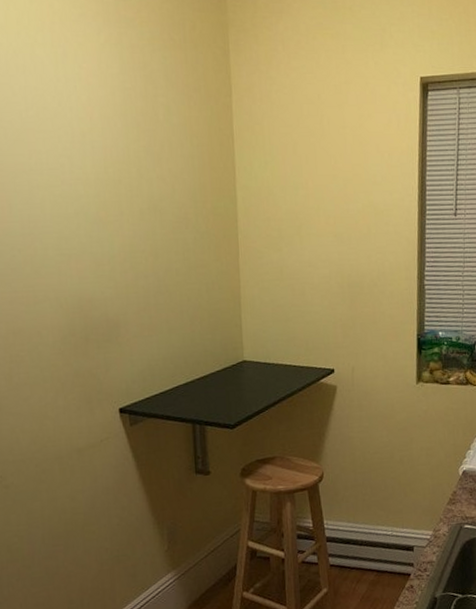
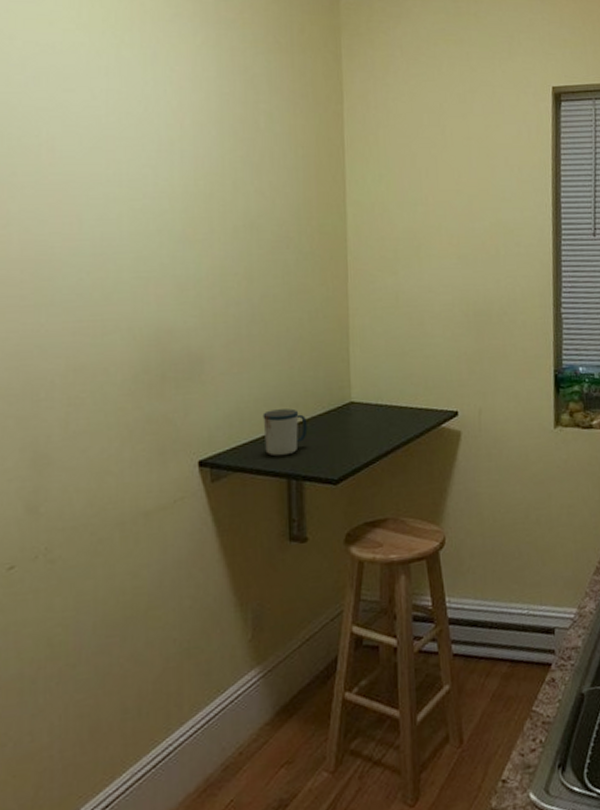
mug: none [170,366,208,405] -> present [262,408,308,456]

